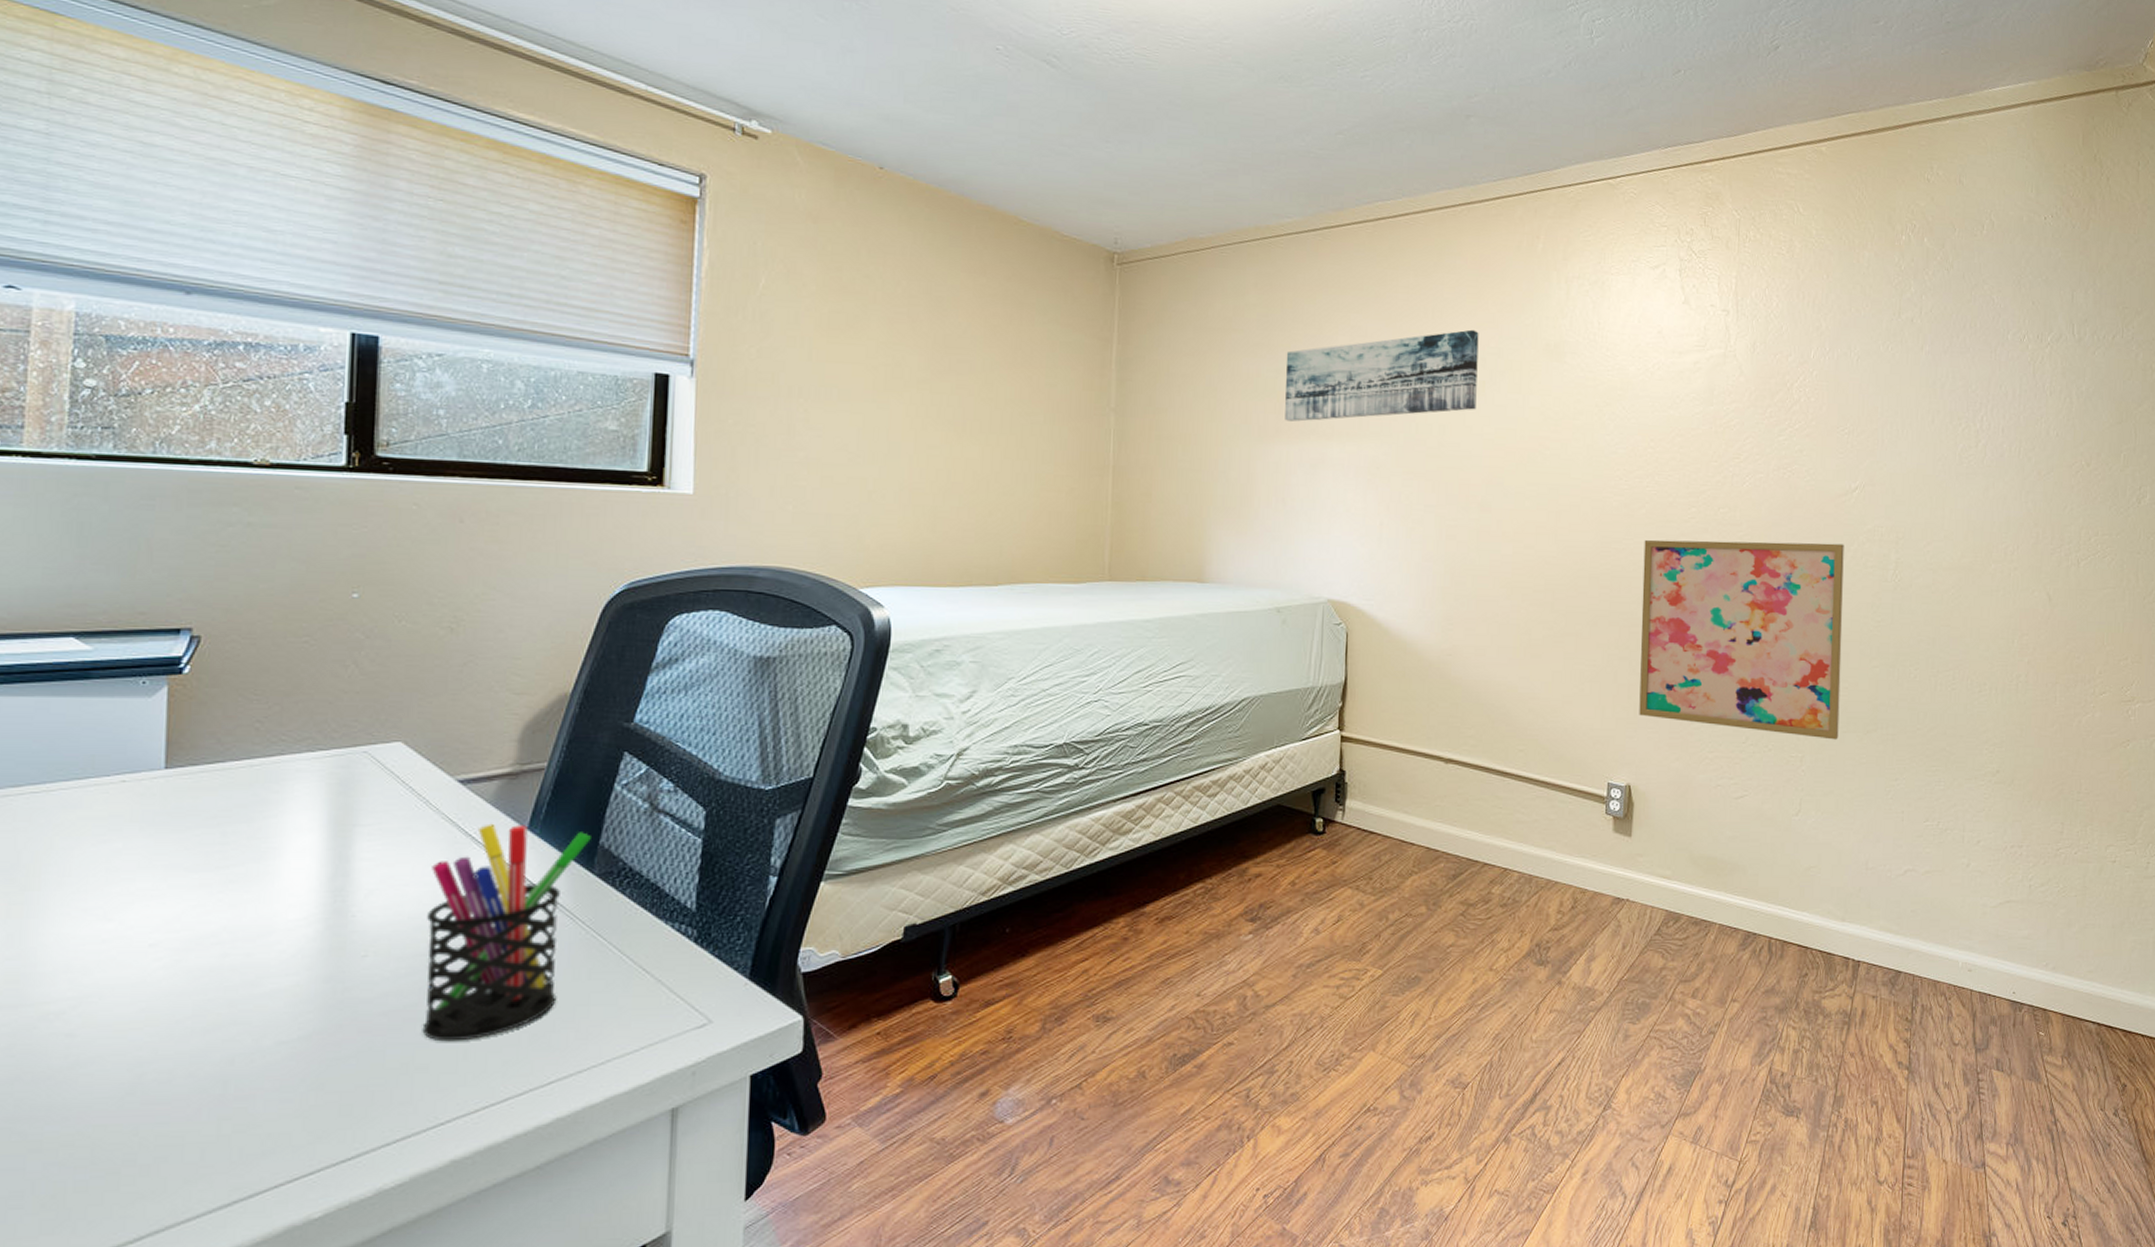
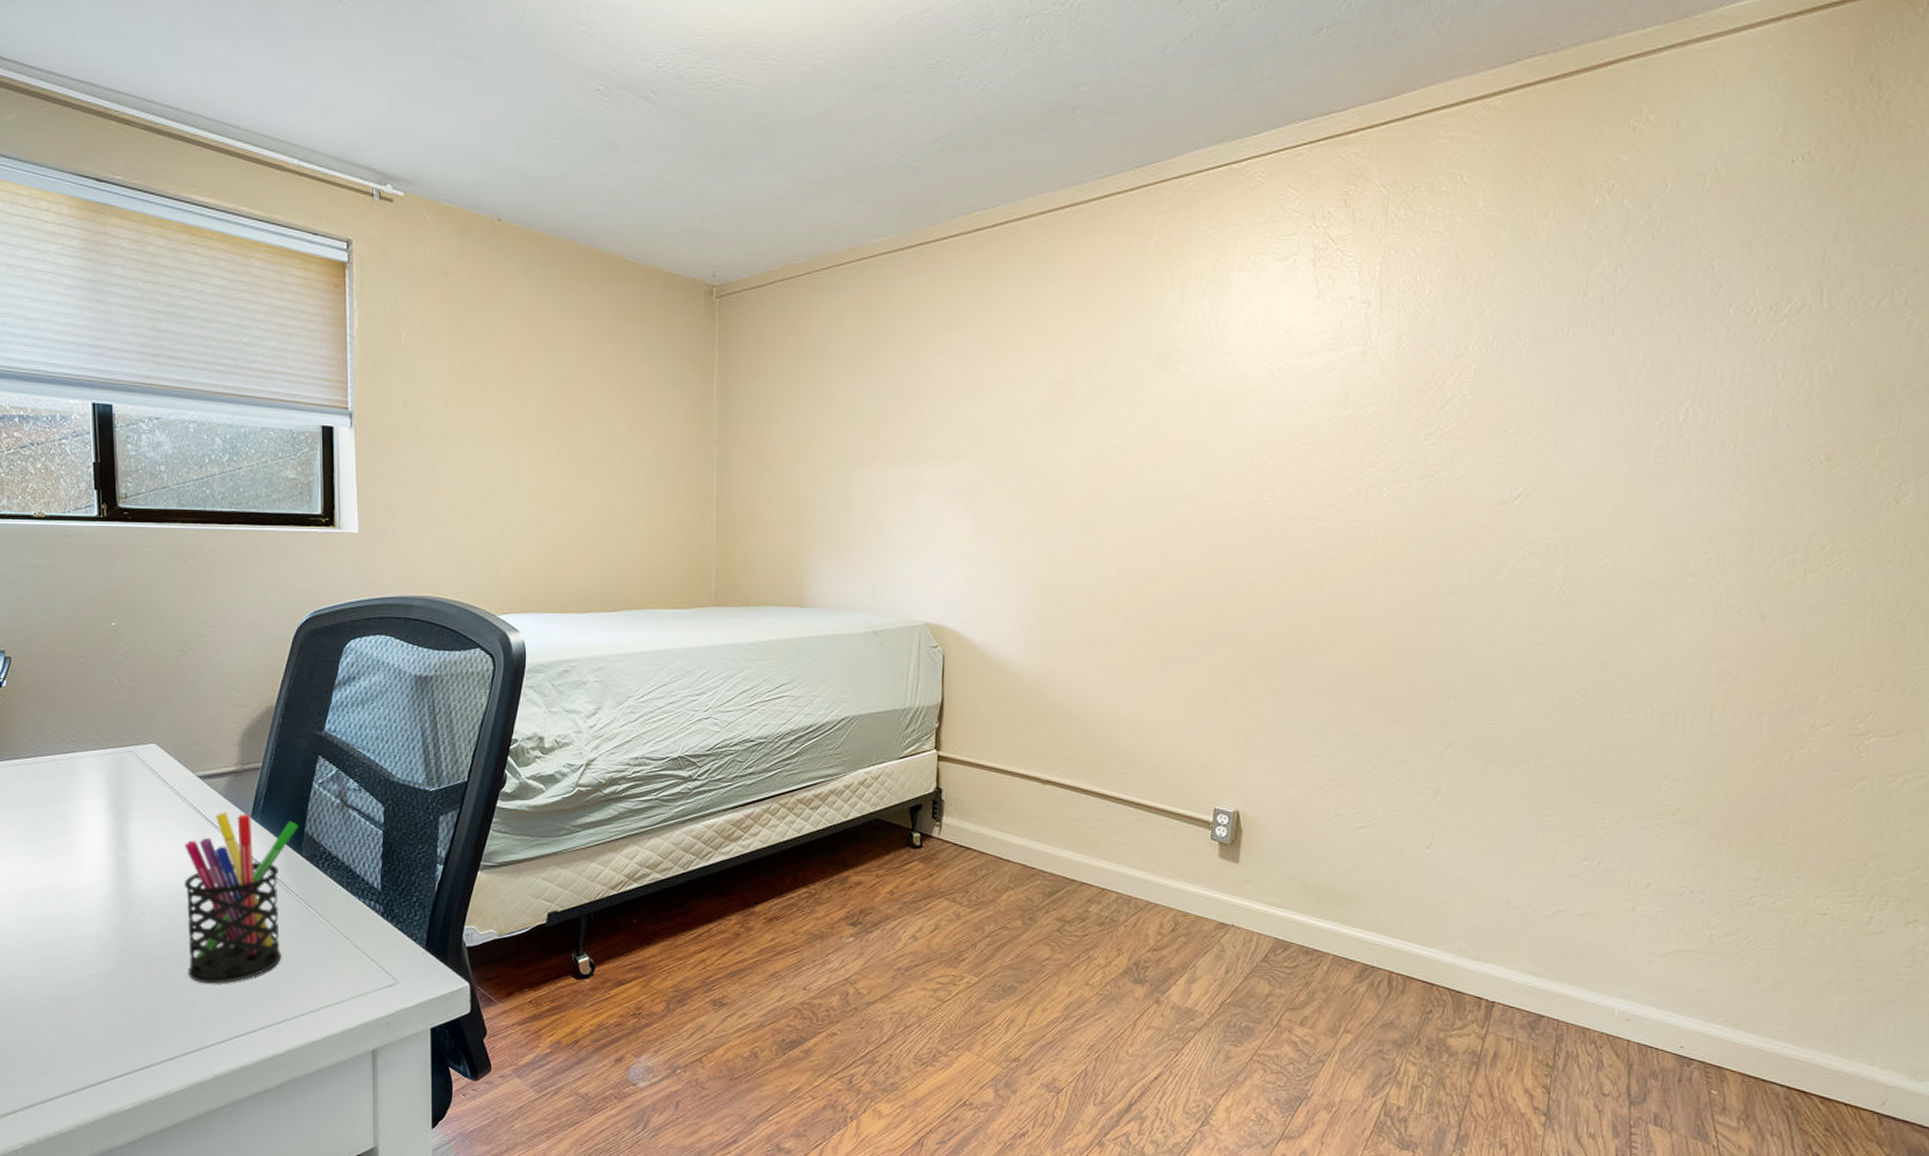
wall art: present [1285,329,1479,422] -> none [881,341,1083,446]
wall art: present [1639,539,1844,740] -> none [1250,557,1500,771]

